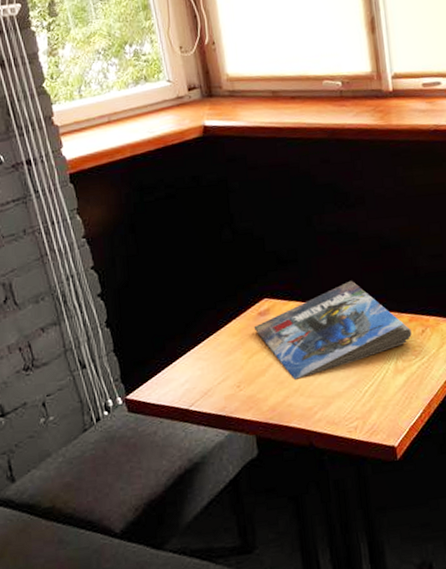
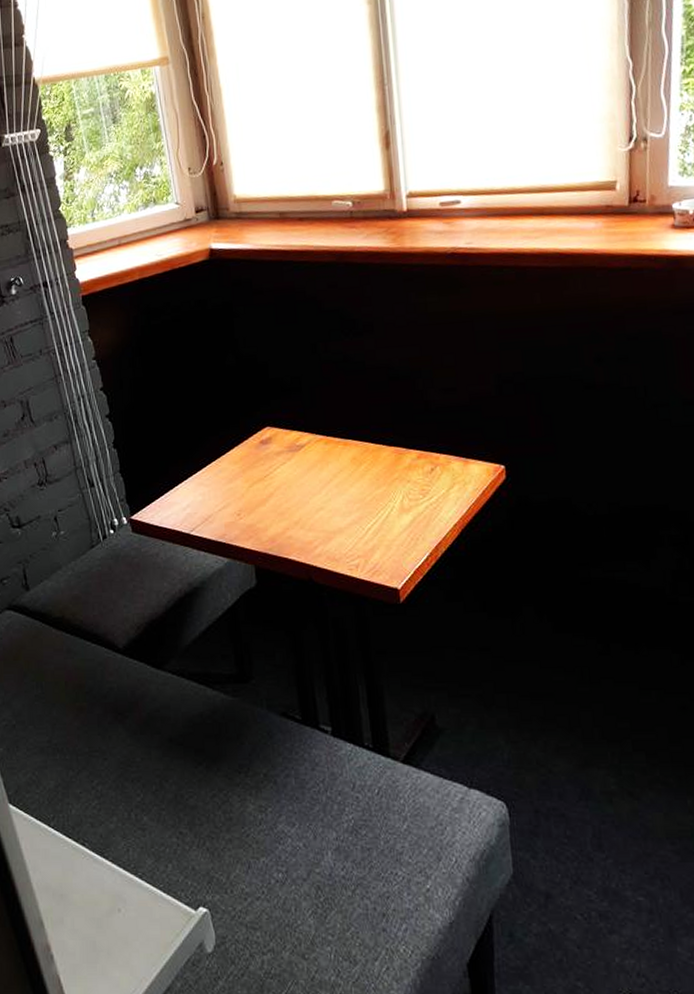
magazine: present [253,280,412,380] -> none [255,412,420,511]

